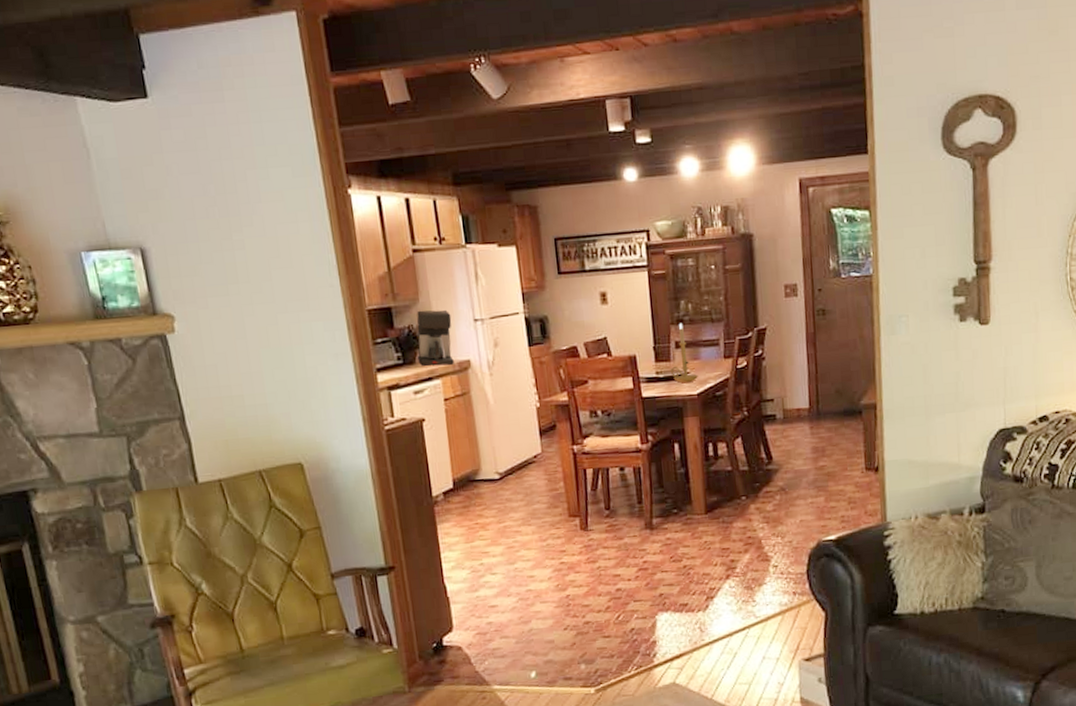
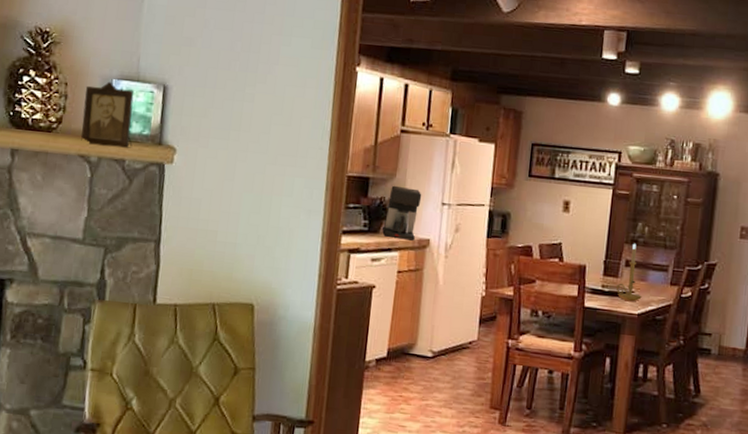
photo frame: none [53,255,125,329] -> present [81,81,134,149]

